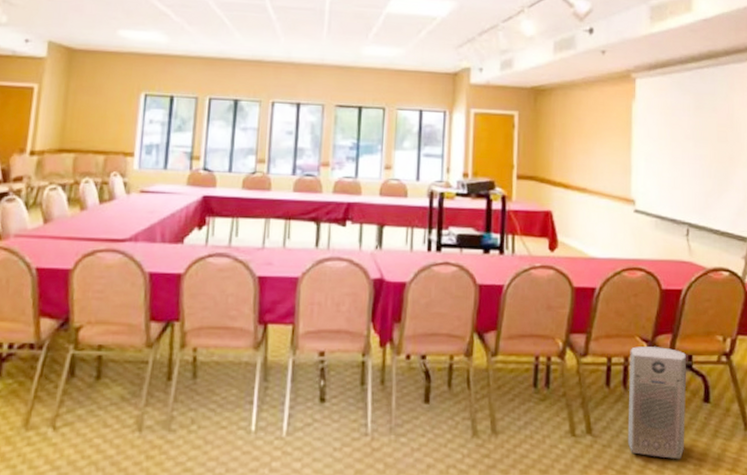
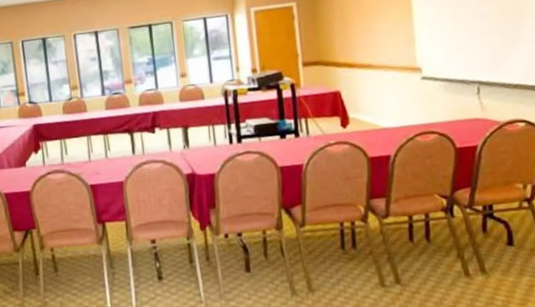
air purifier: present [627,346,686,460] -> none [430,200,491,299]

